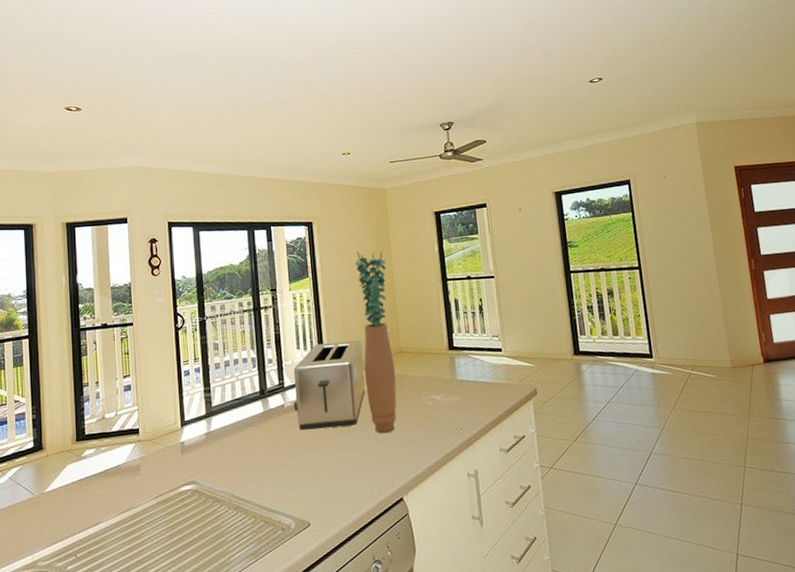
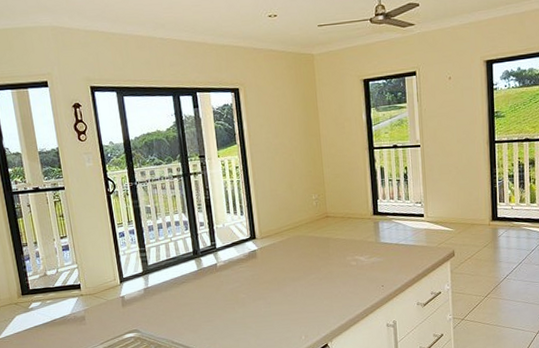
toaster: present [293,340,366,431] -> none [224,205,294,287]
vase: present [355,251,397,434] -> none [283,119,323,290]

